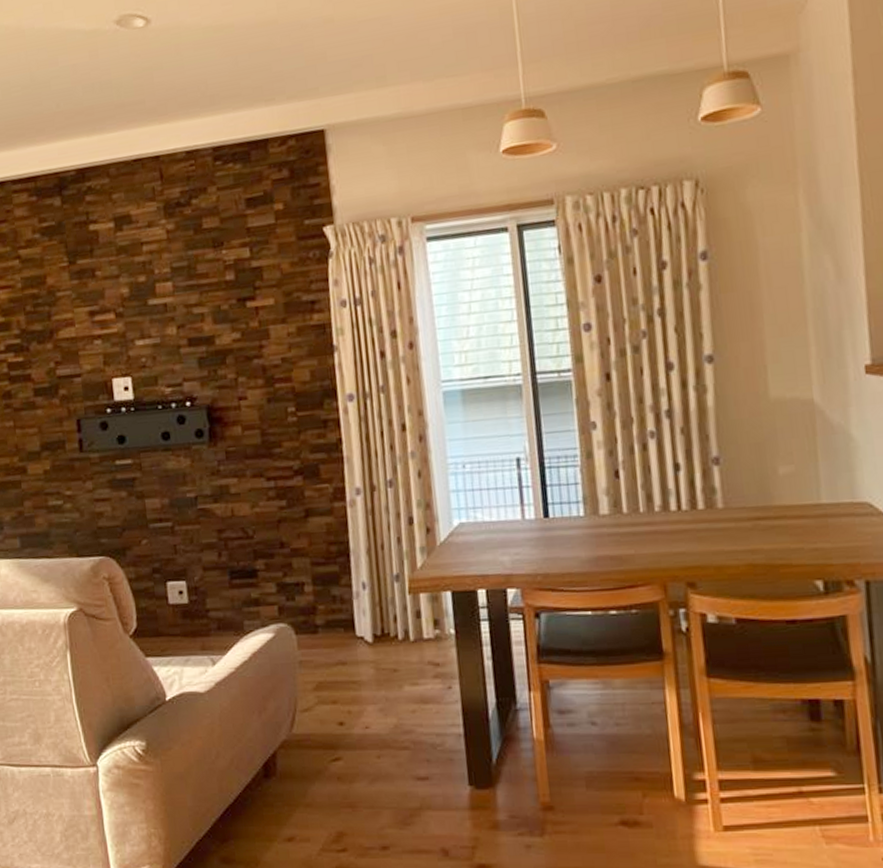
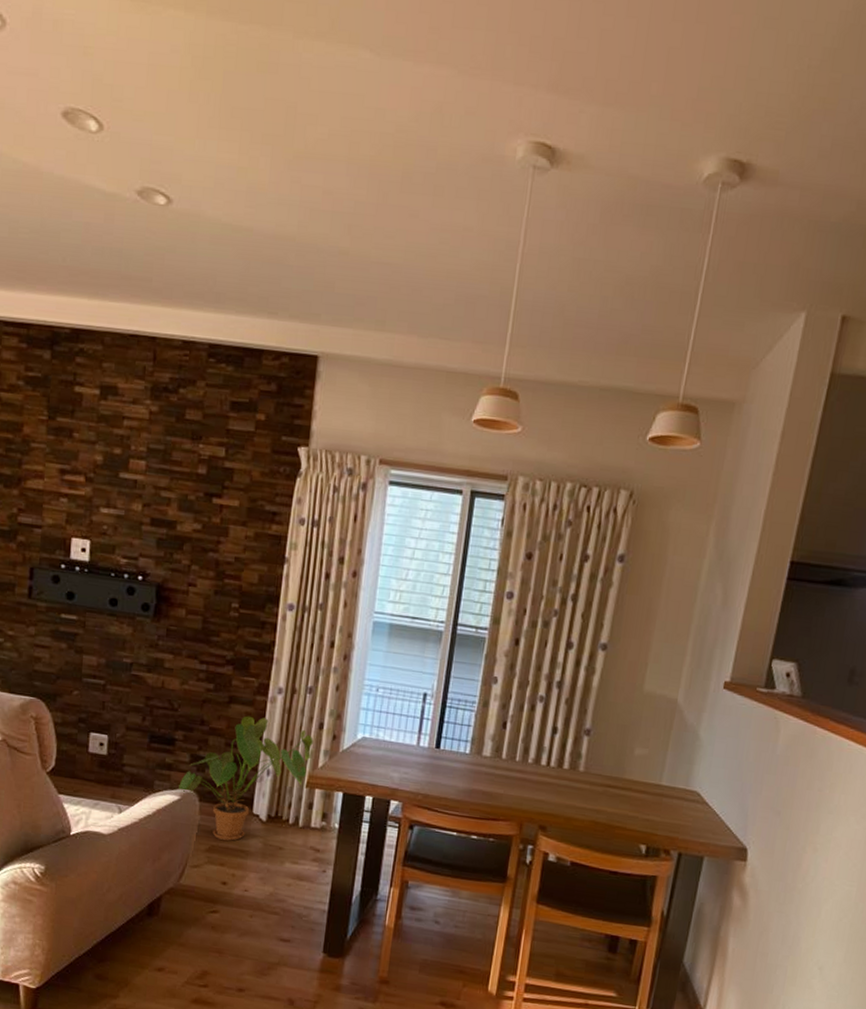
house plant: none [270,525,406,674] -> present [178,715,313,841]

